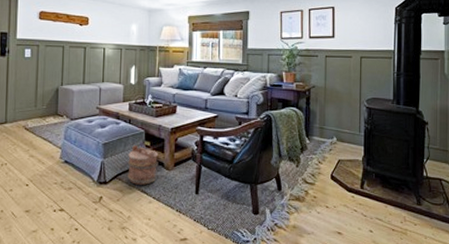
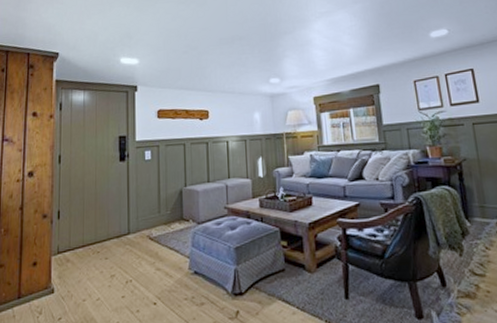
bucket: present [127,145,159,185] -> none [264,246,299,293]

